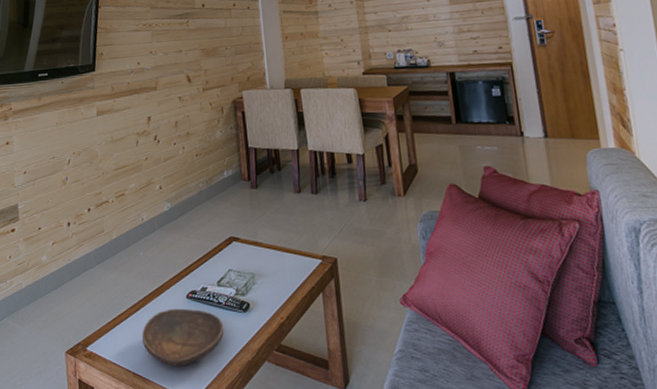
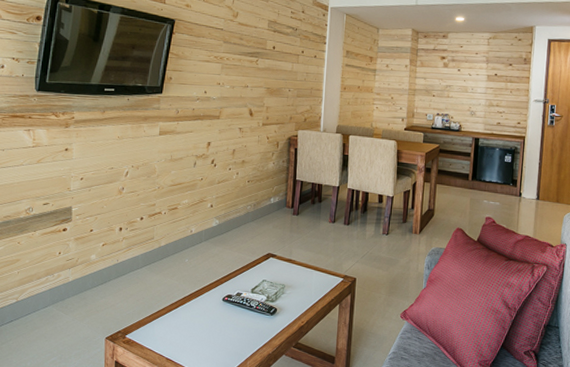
decorative bowl: present [142,308,224,366] -> none [178,308,252,355]

